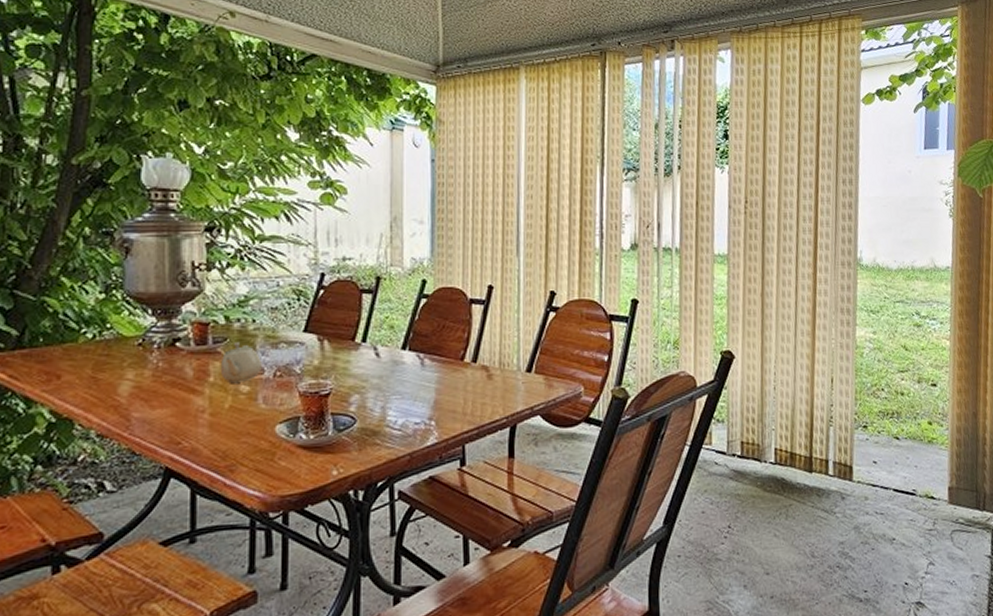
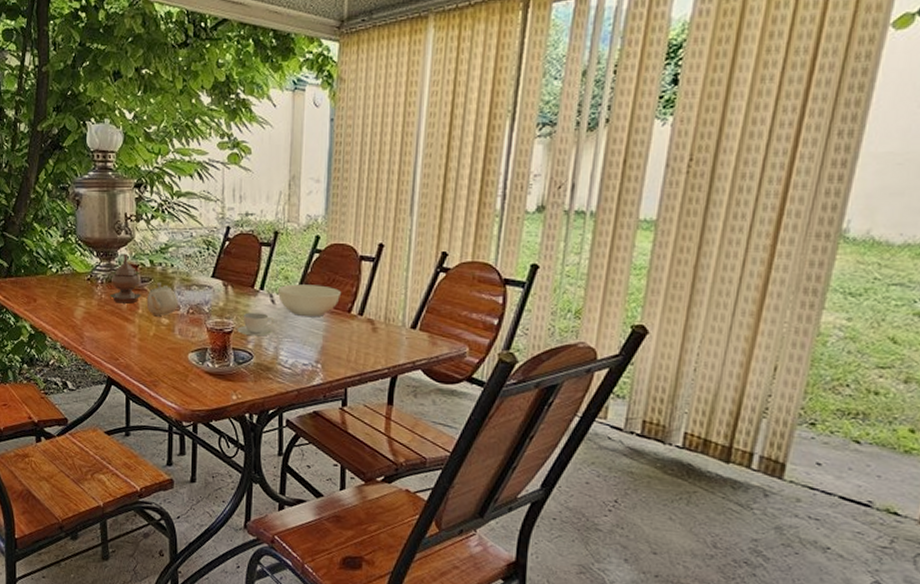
sugar bowl: none [170,309,213,372] -> present [110,253,141,304]
teacup: none [336,368,380,397] -> present [237,312,275,336]
bowl: none [382,333,453,370] -> present [277,284,342,318]

